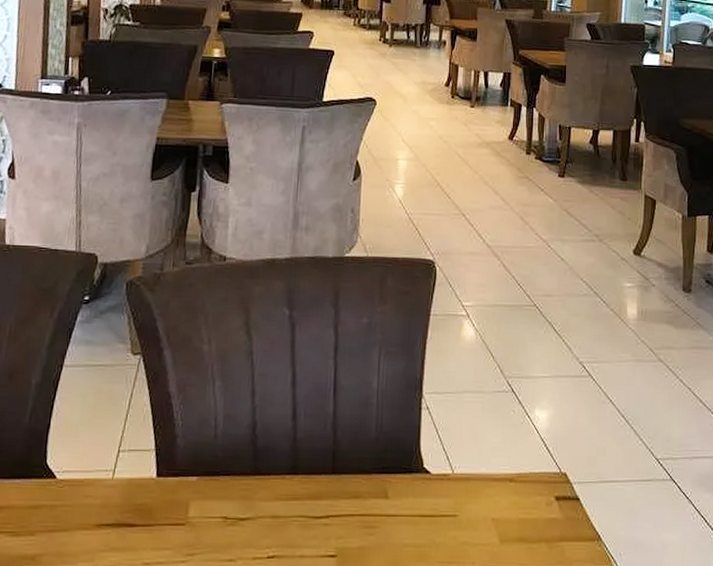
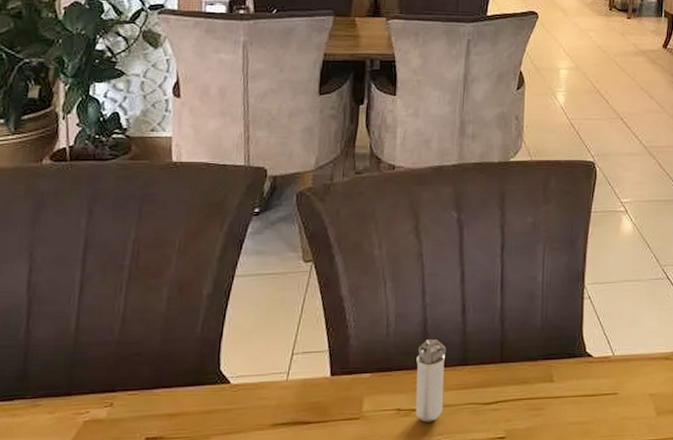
shaker: none [242,443,276,534] -> present [415,338,447,423]

